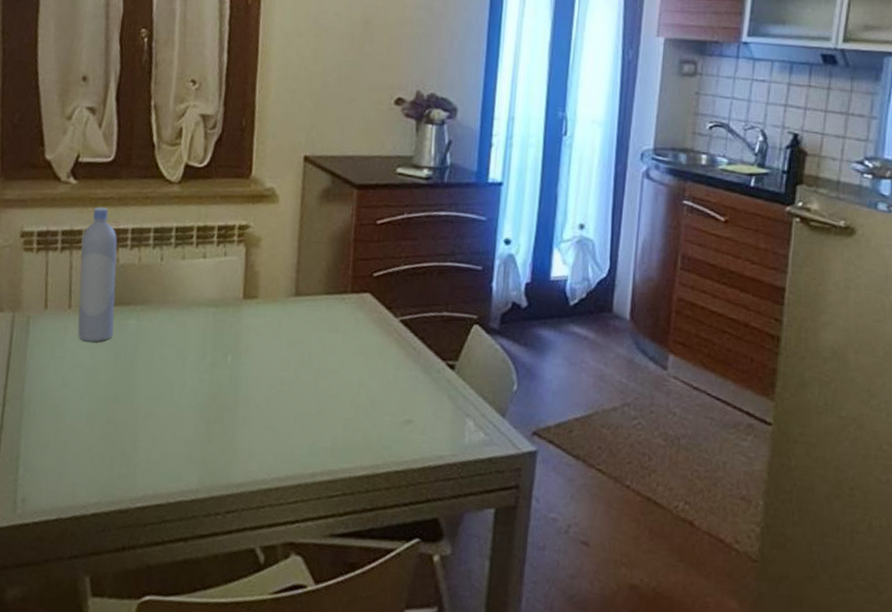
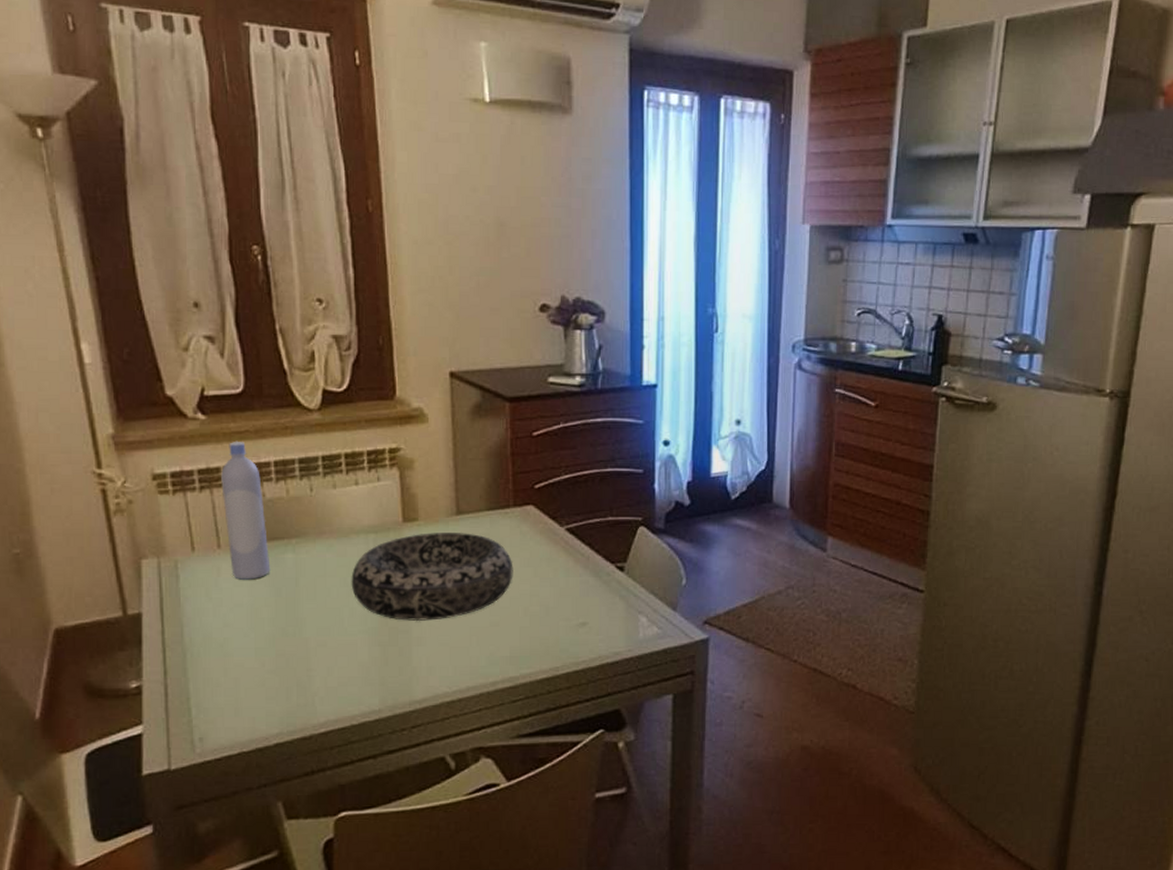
decorative bowl: none [186,311,345,402] -> present [351,533,513,622]

